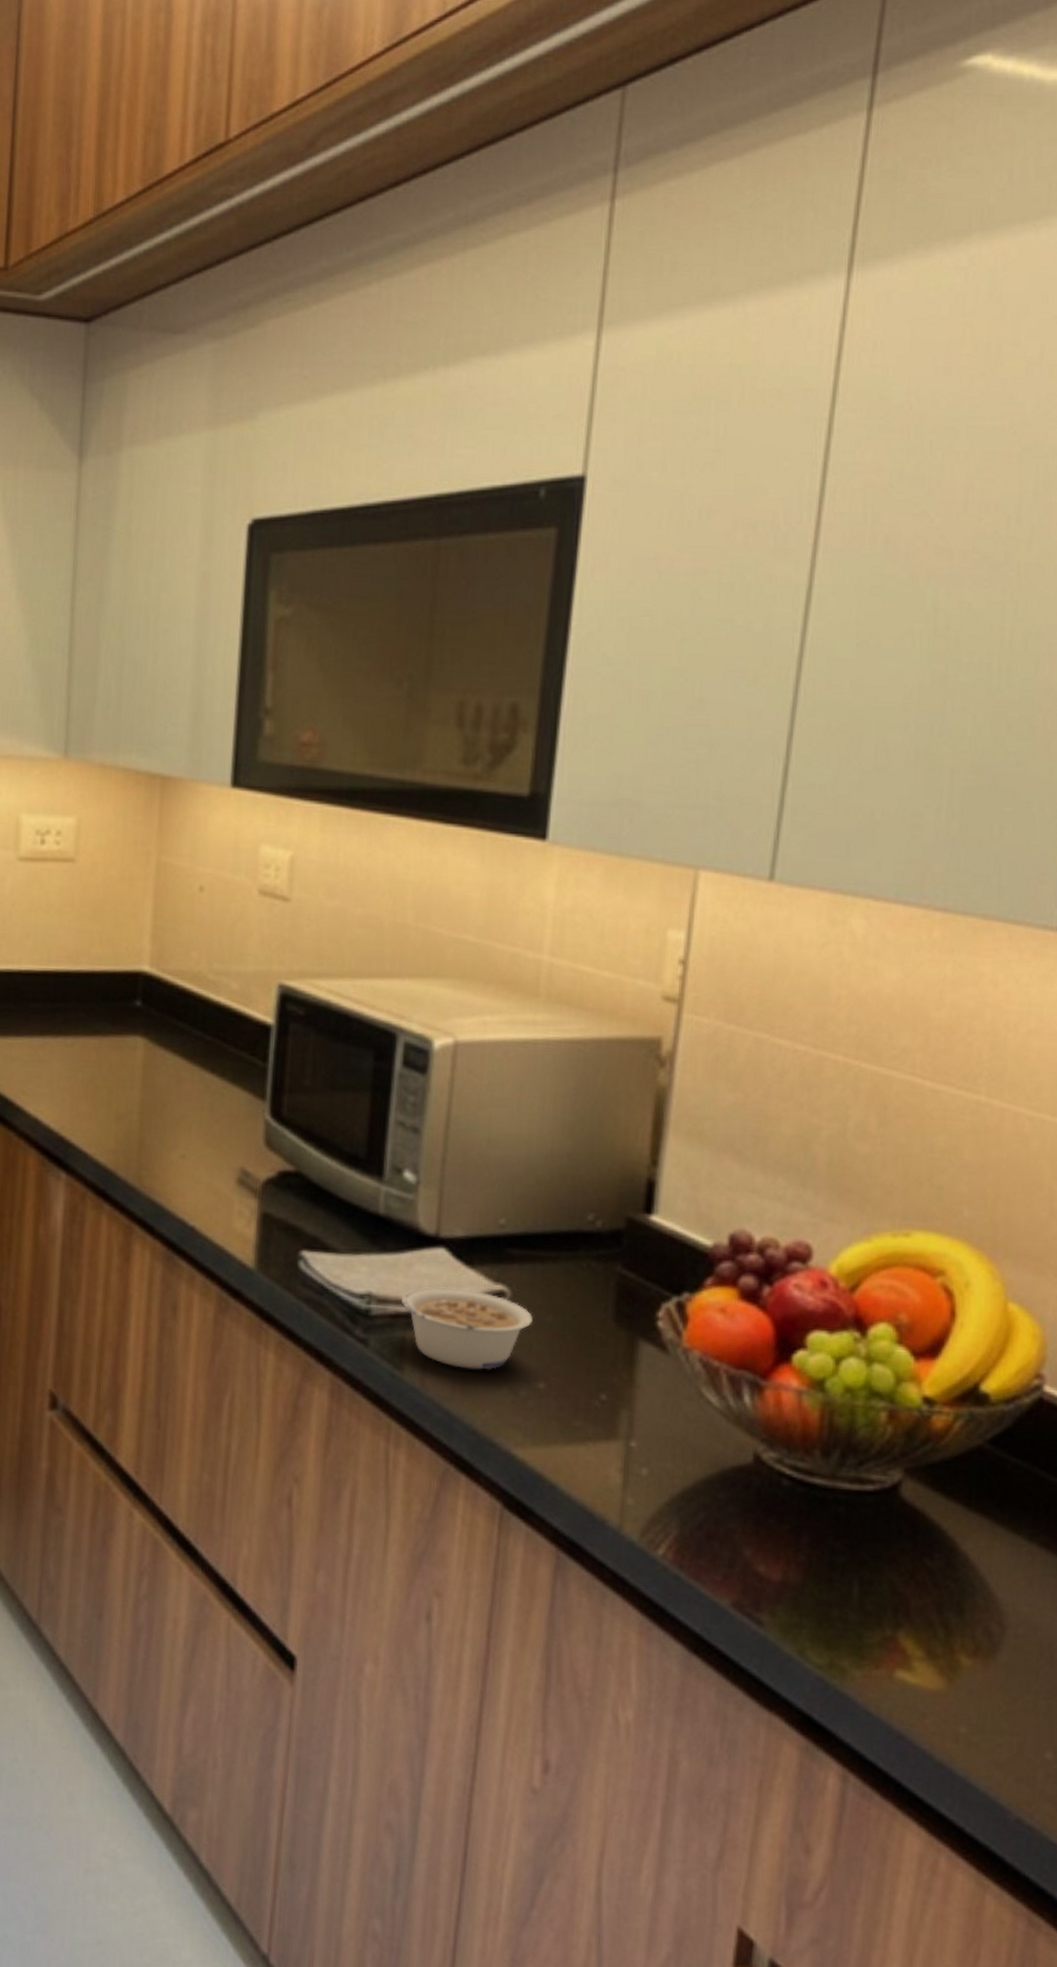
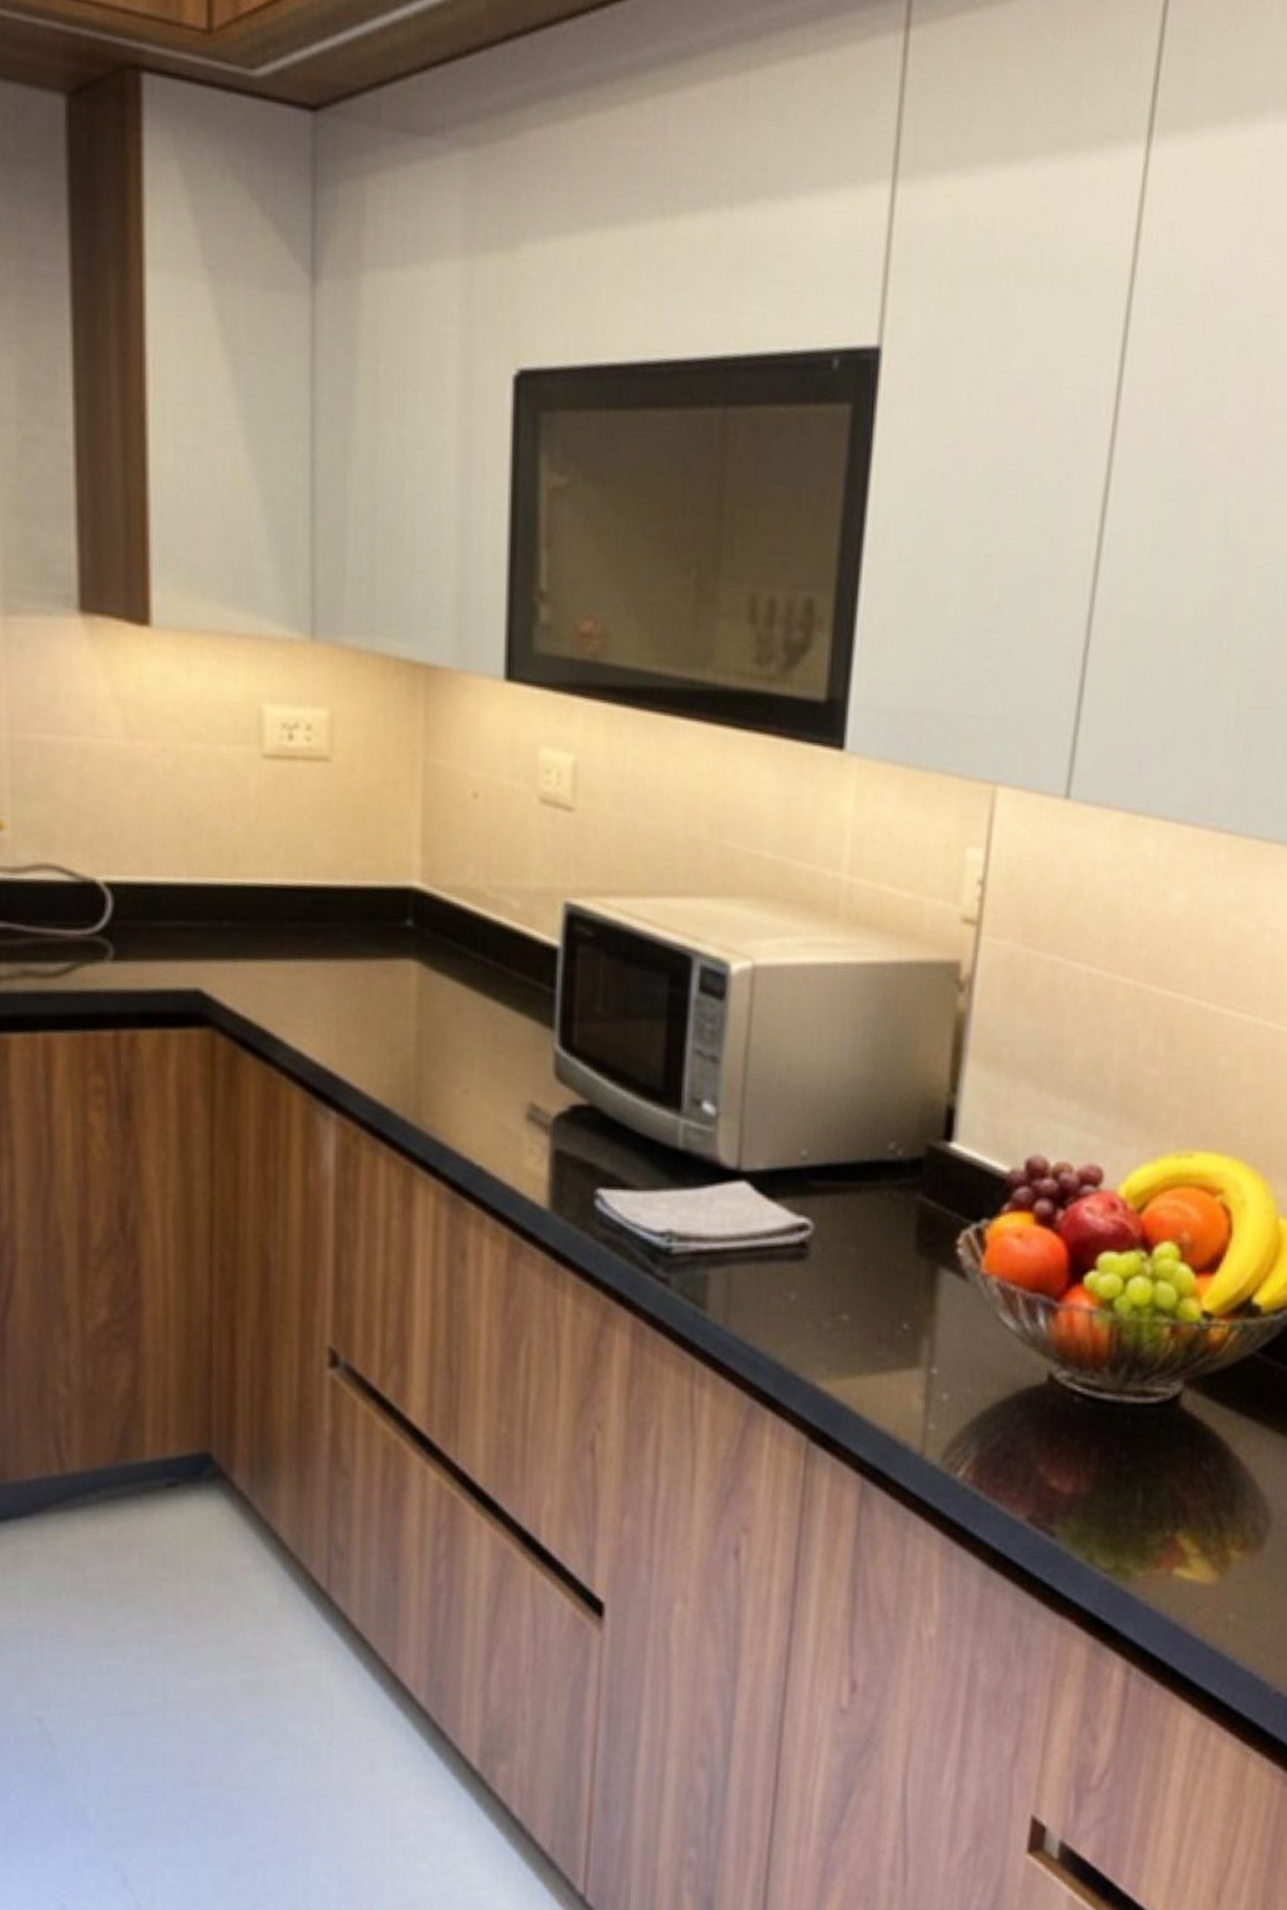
legume: present [401,1287,534,1370] -> none [702,1222,837,1305]

